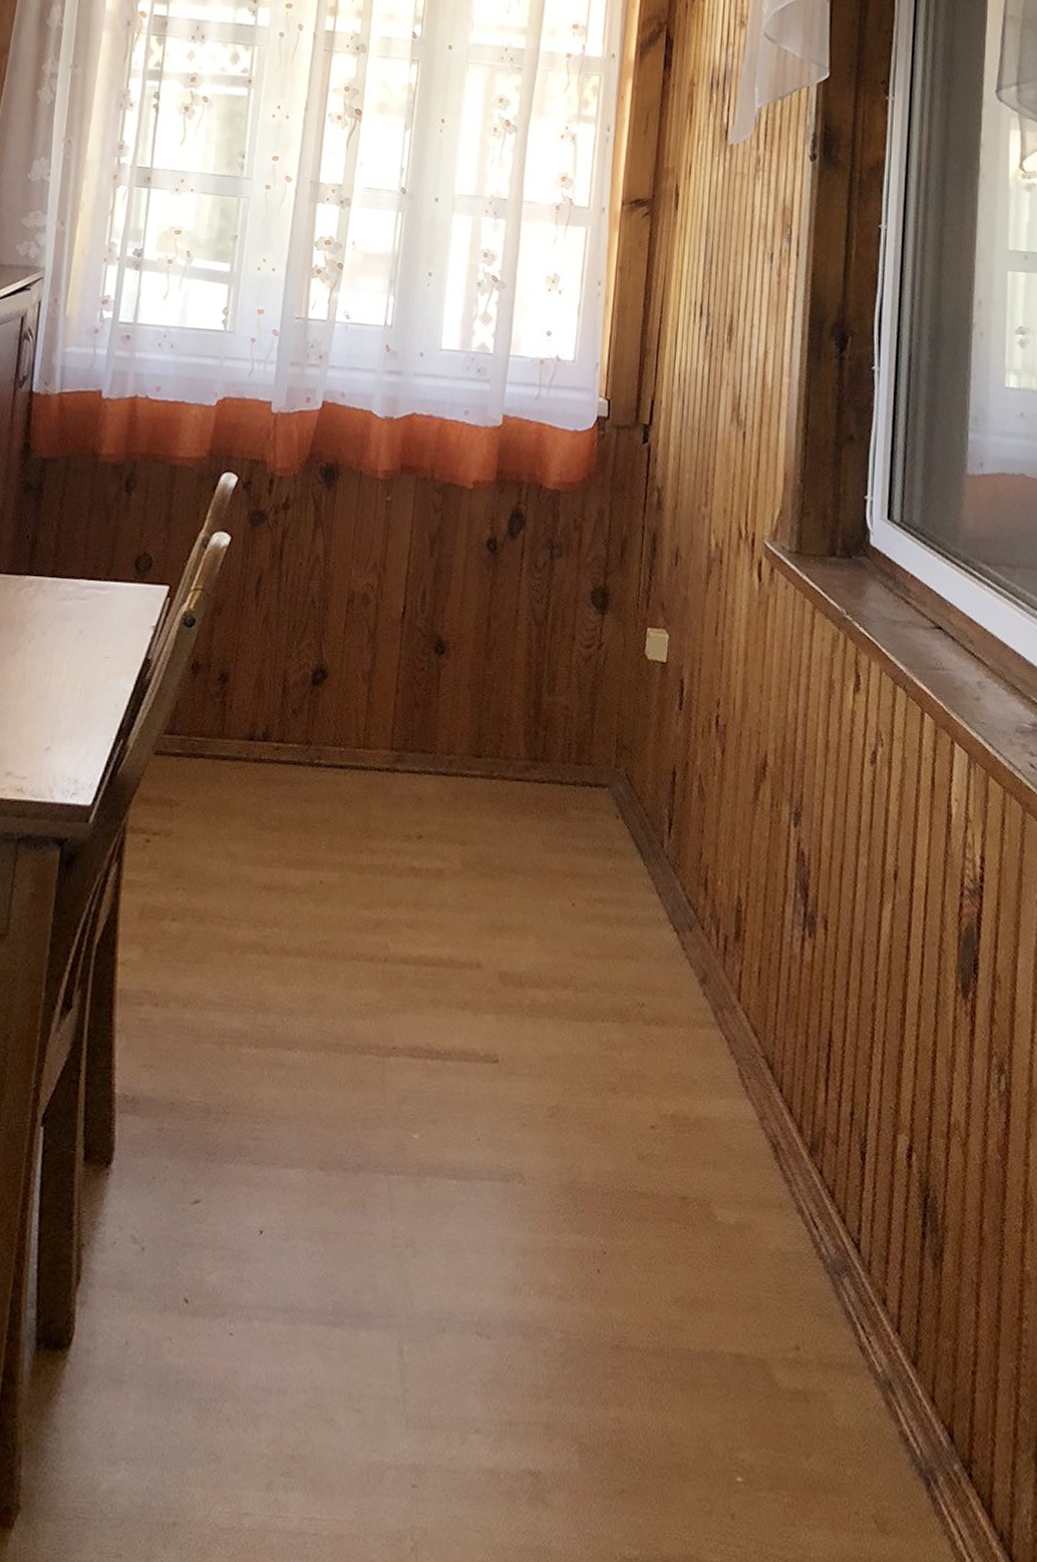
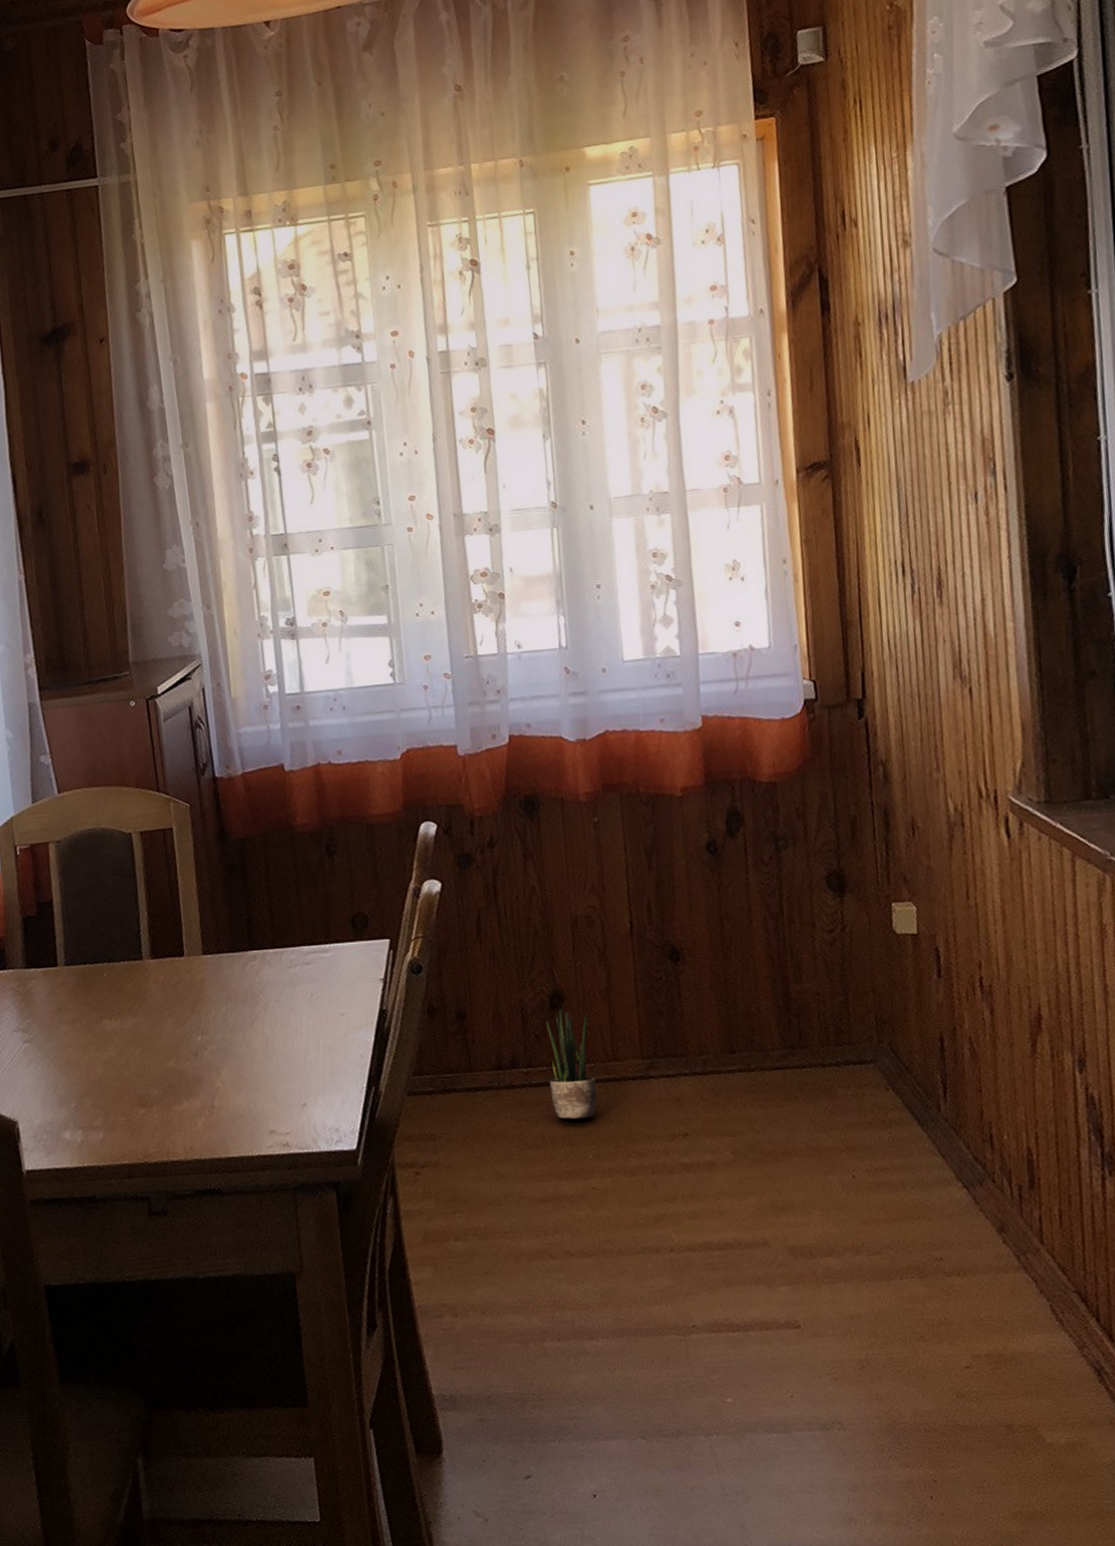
potted plant: none [296,685,348,805] -> present [545,1008,597,1119]

